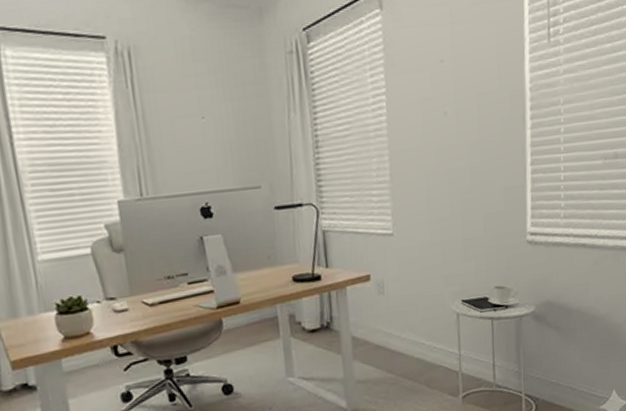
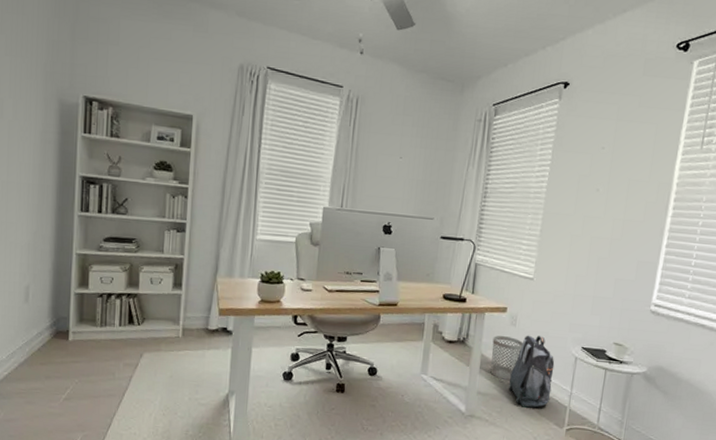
wastebasket: none [361,308,397,360] -> present [490,335,523,380]
backpack: none [389,298,439,385] -> present [508,335,555,408]

